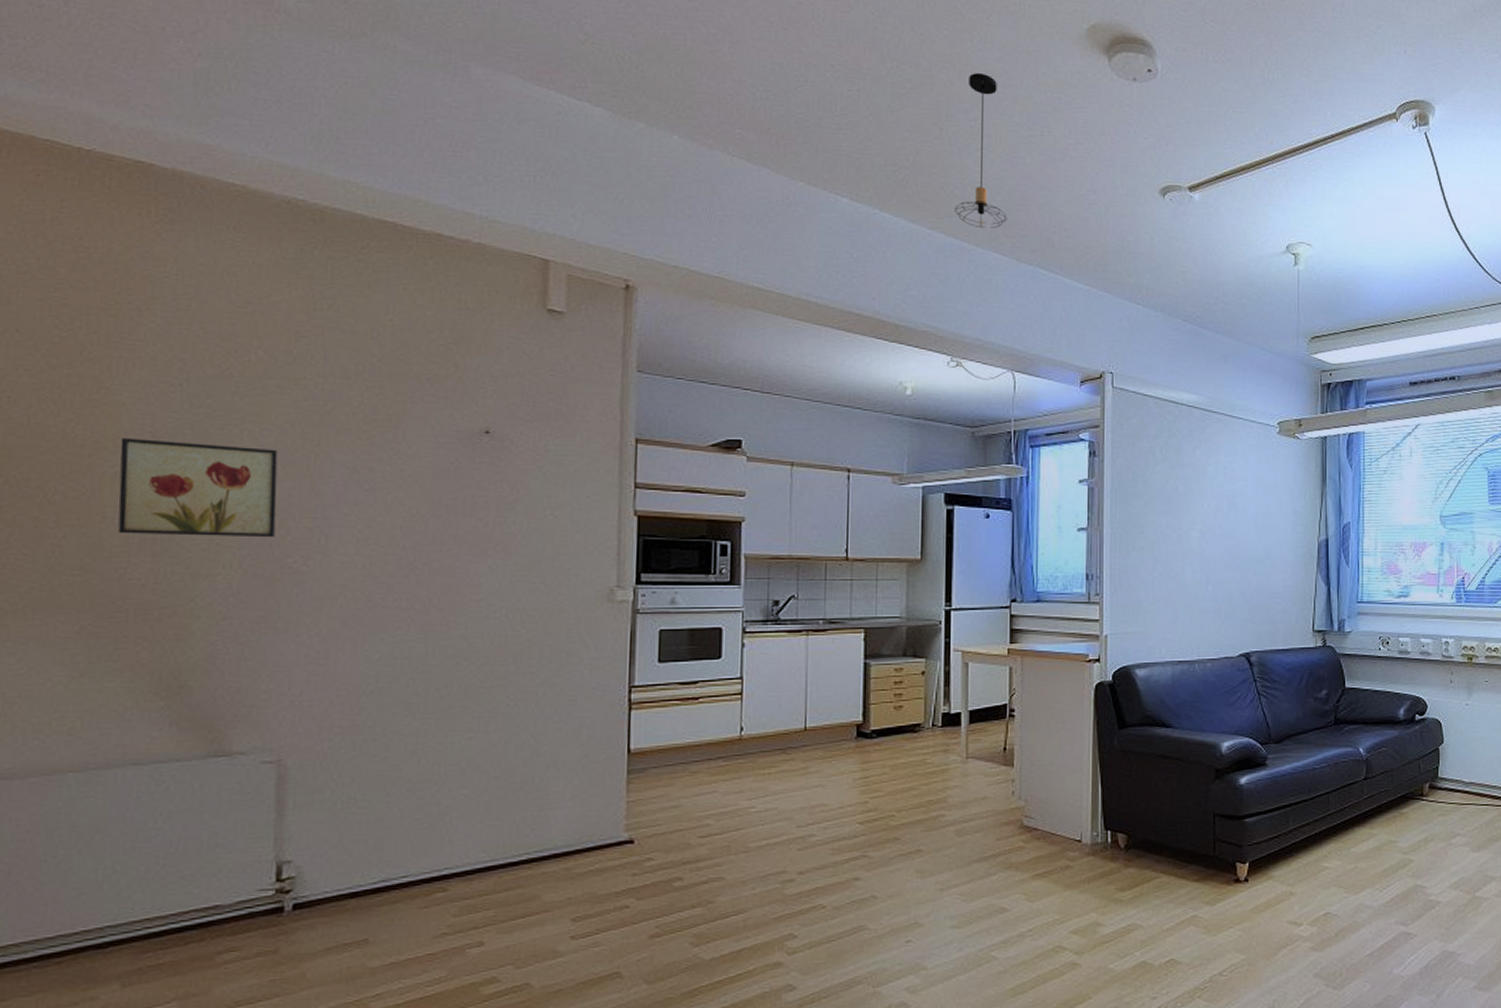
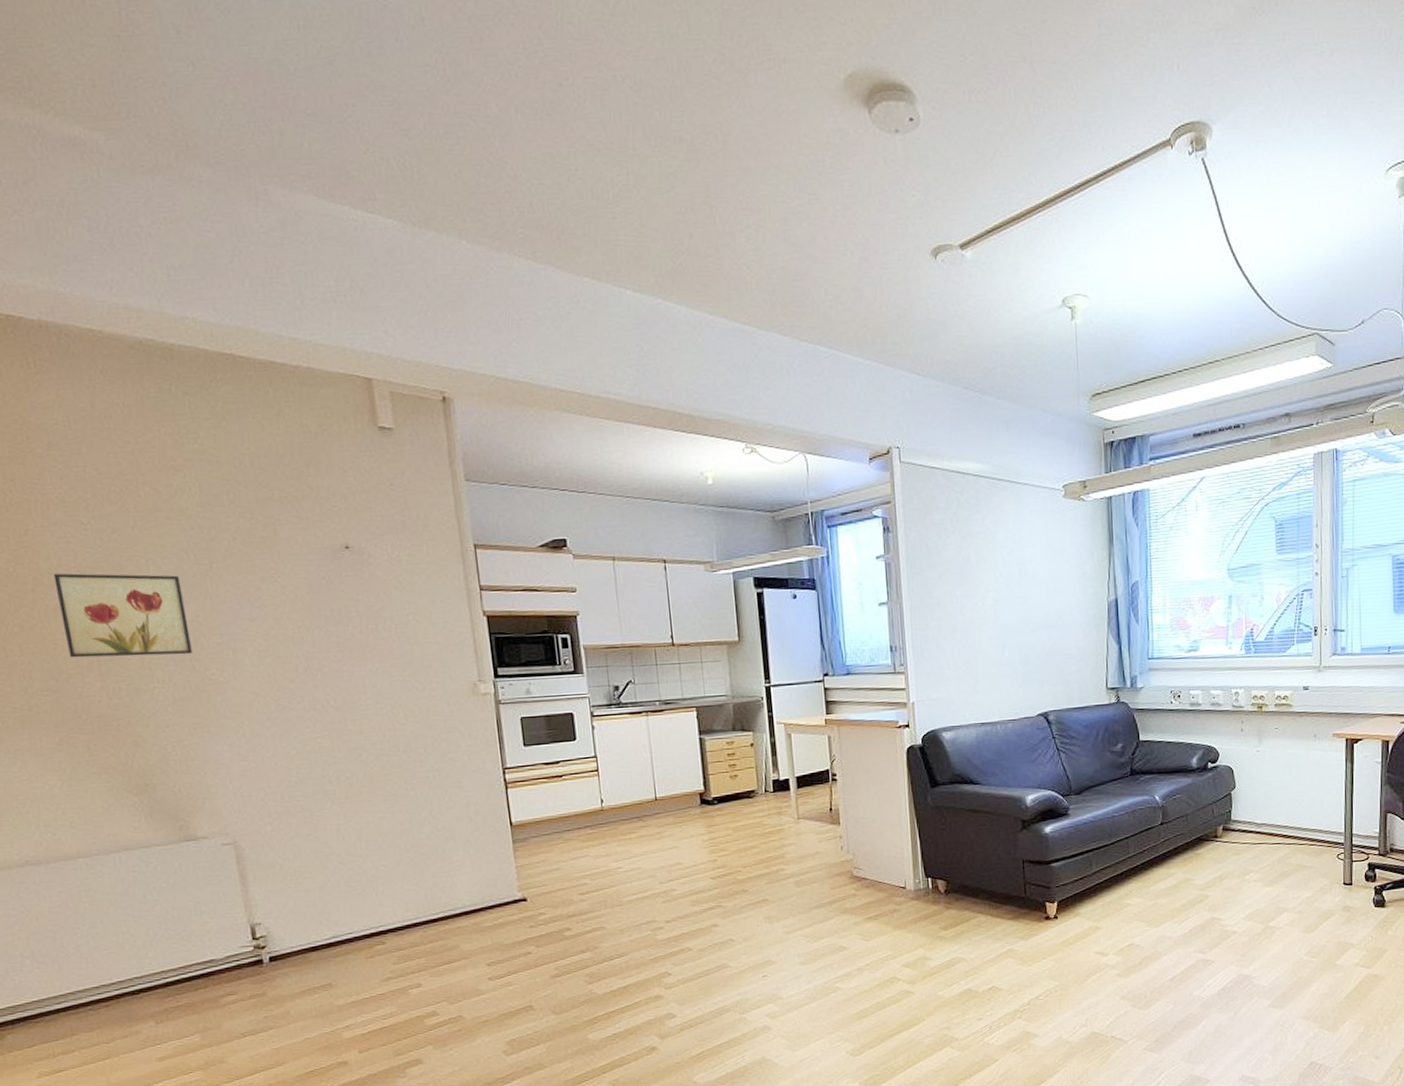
pendant light: present [955,73,1007,229] -> none [732,142,784,310]

